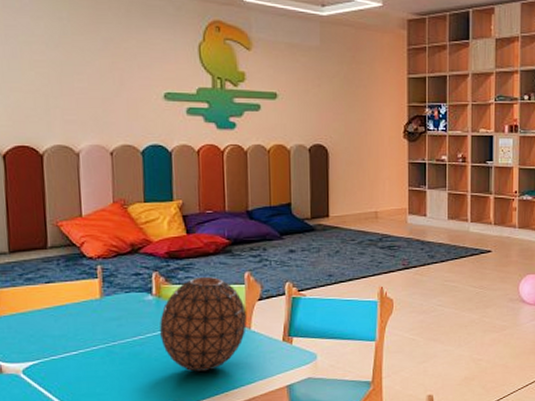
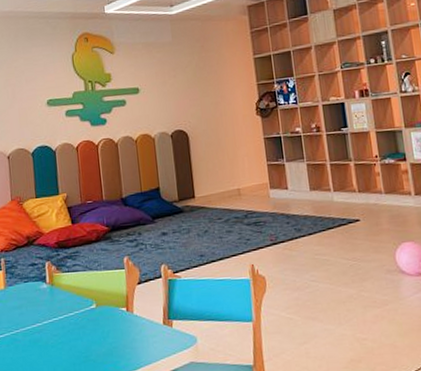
decorative ball: present [160,276,246,372] -> none [54,263,129,358]

